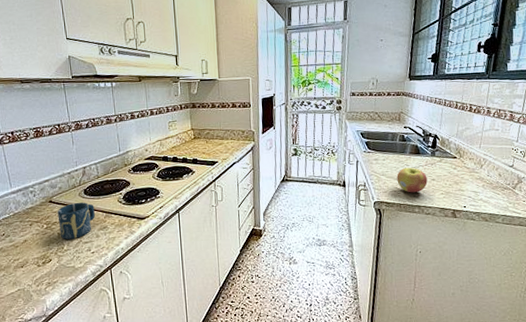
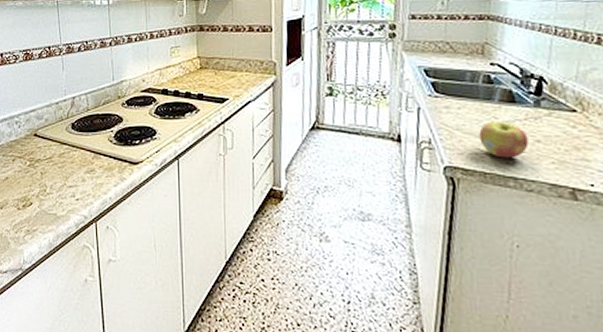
cup: present [57,202,95,239] -> none [42,138,82,181]

